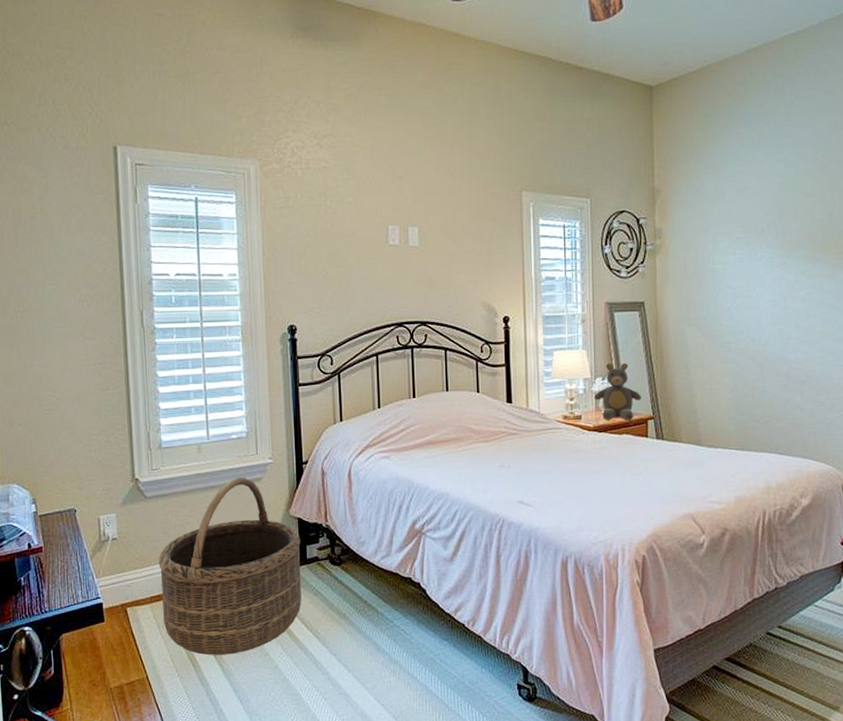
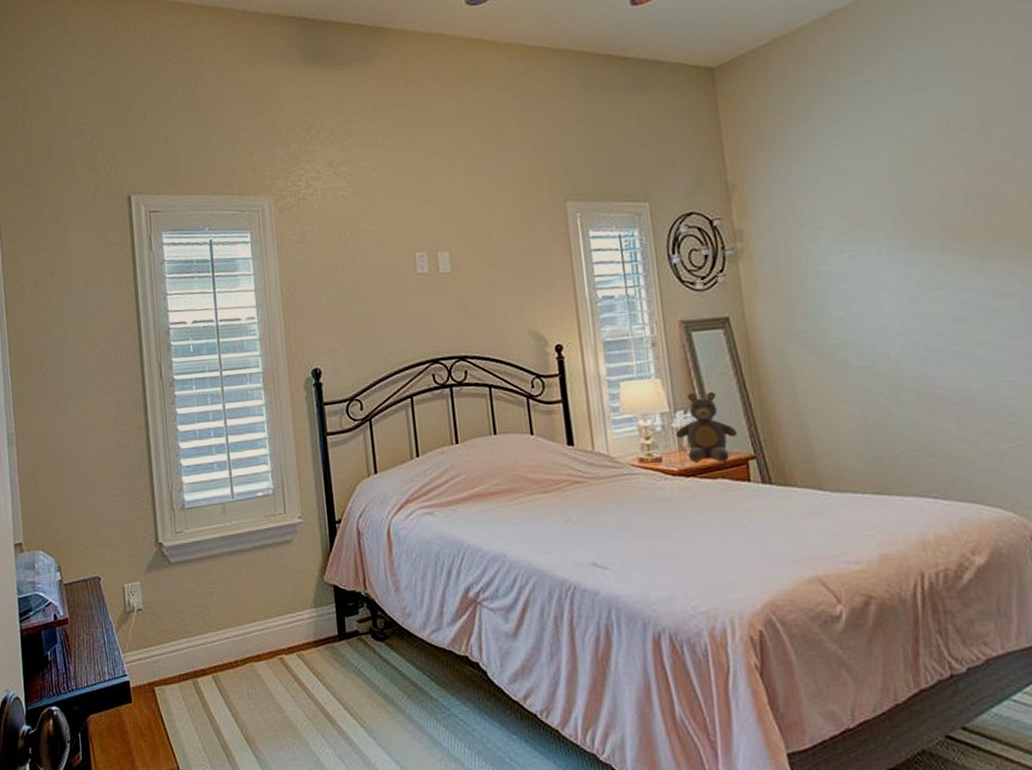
basket: present [158,477,302,656] -> none [185,539,343,744]

